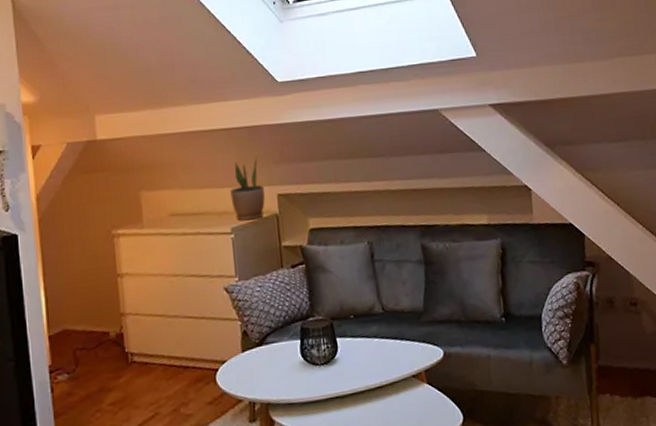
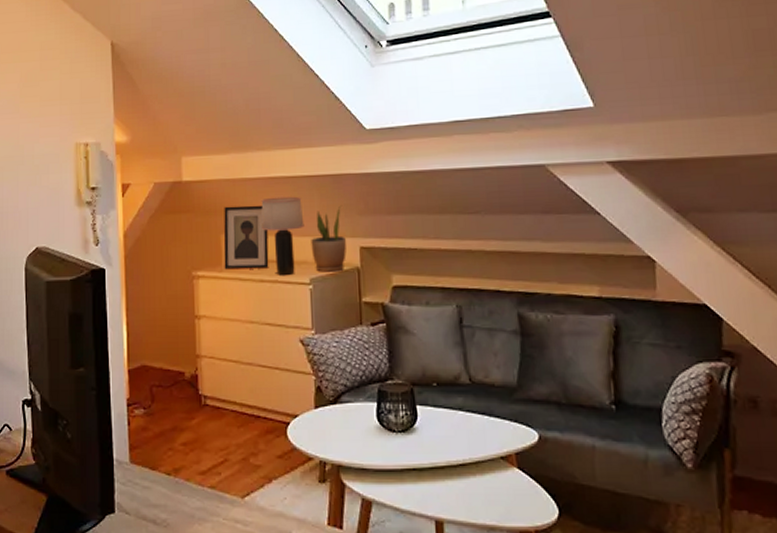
picture frame: none [141,160,191,226] -> present [223,205,269,270]
table lamp: none [179,149,223,227] -> present [261,196,305,275]

